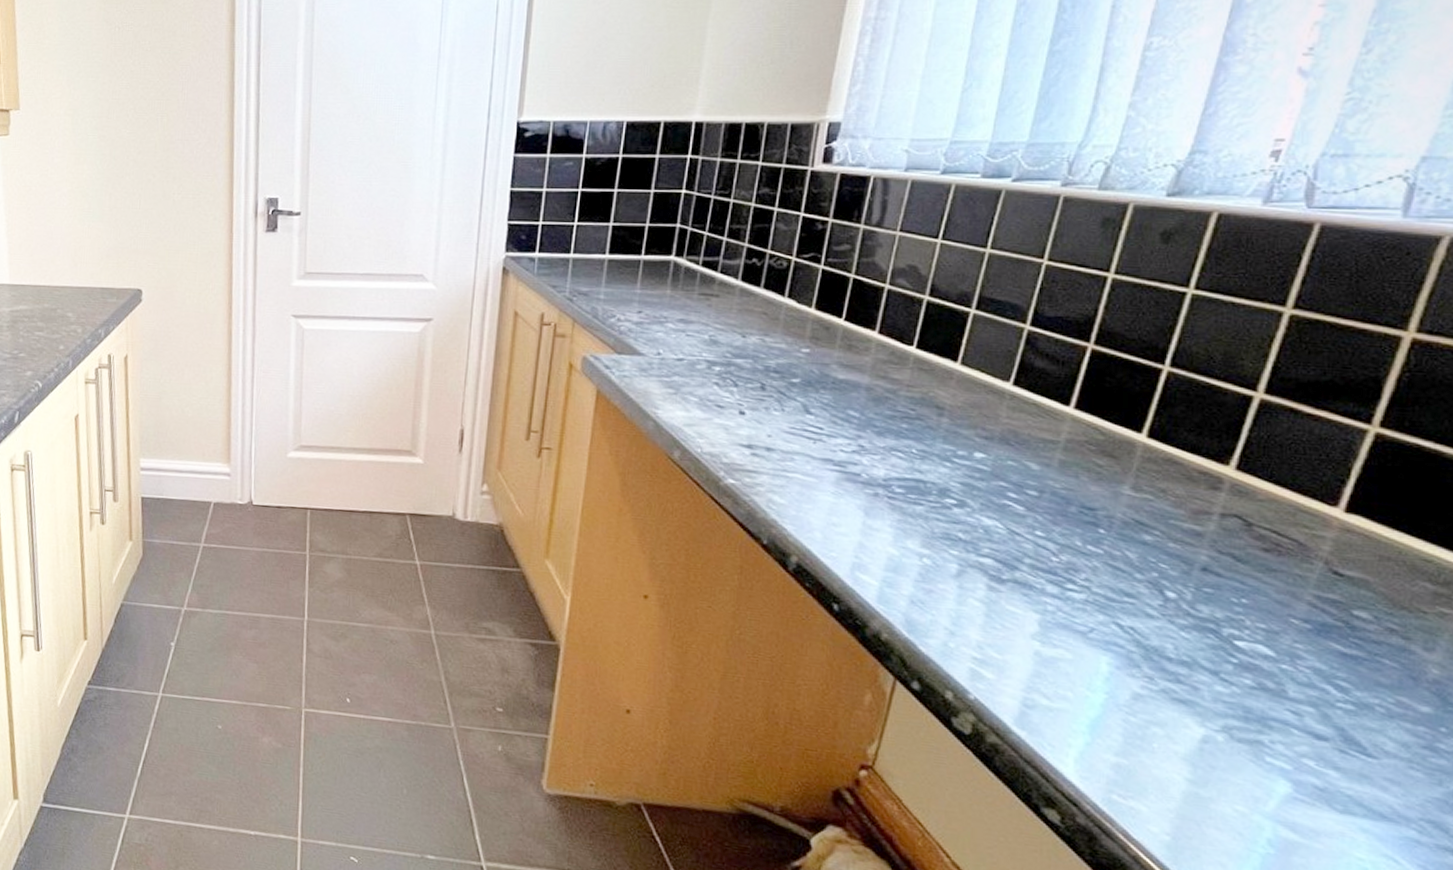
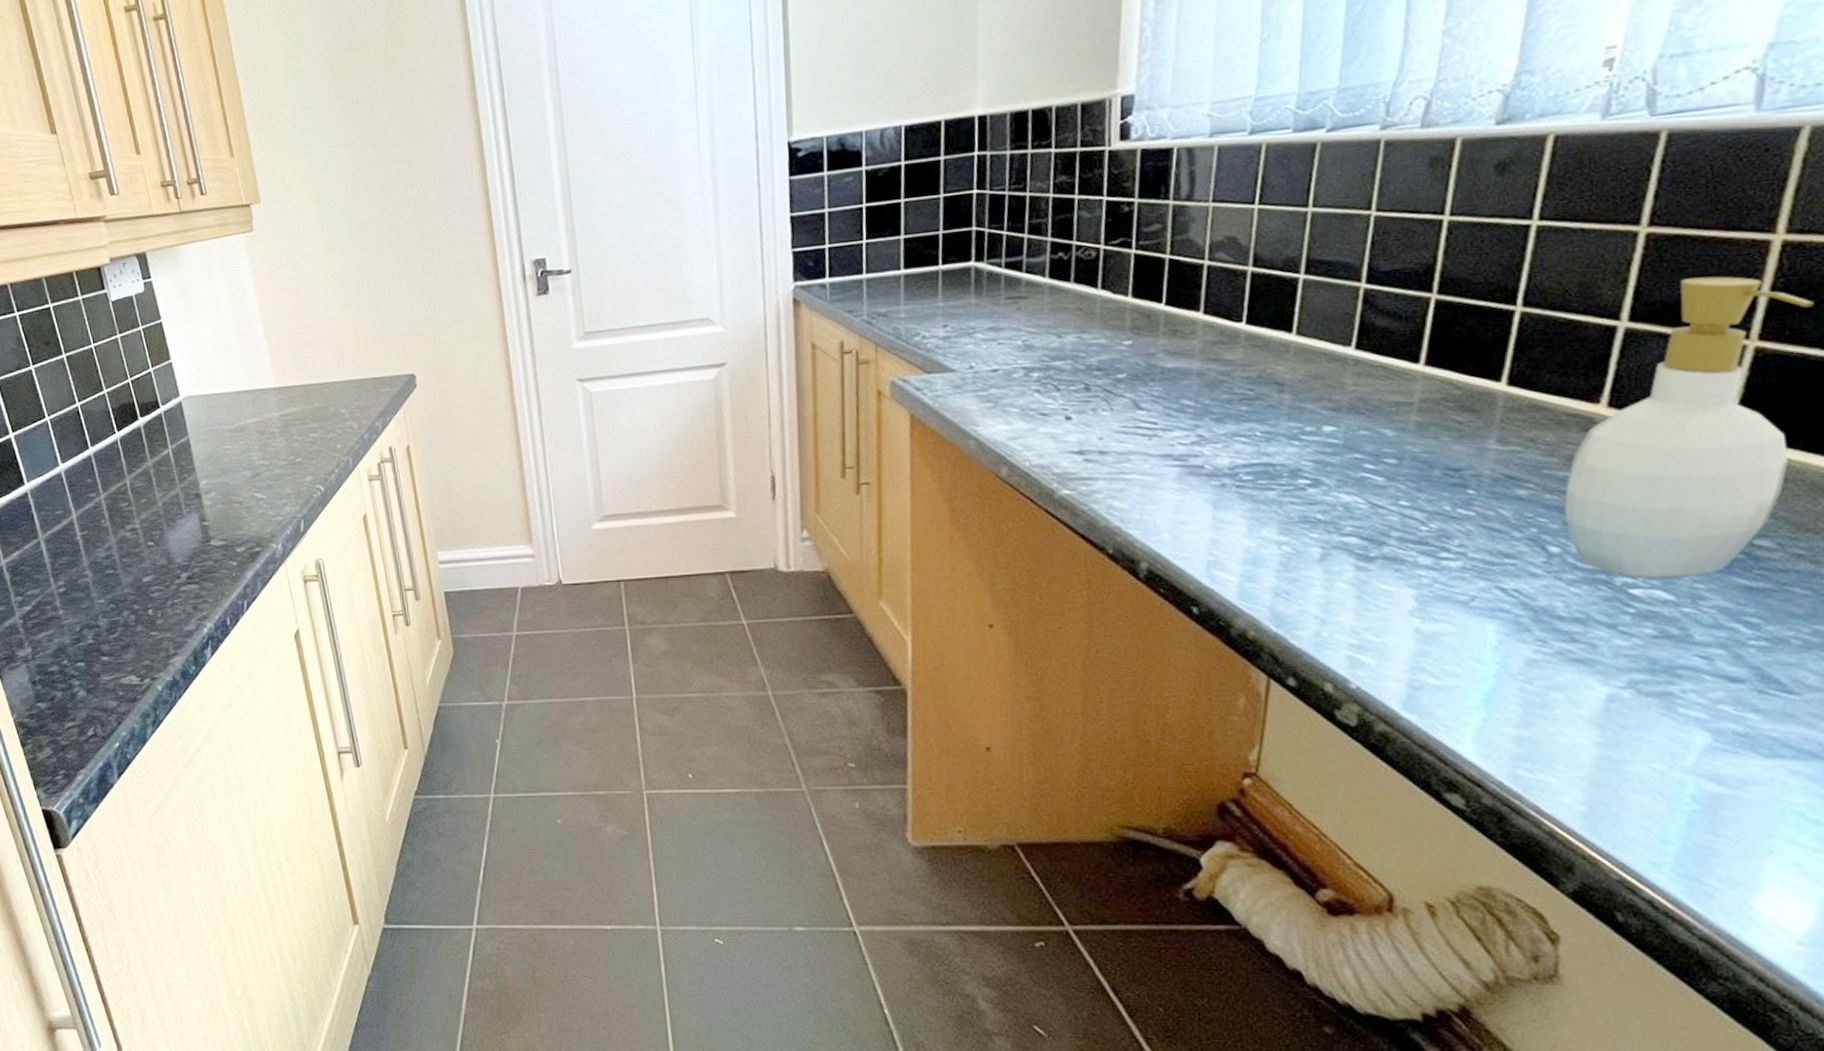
soap bottle: none [1185,361,1433,637] -> present [1564,276,1814,580]

